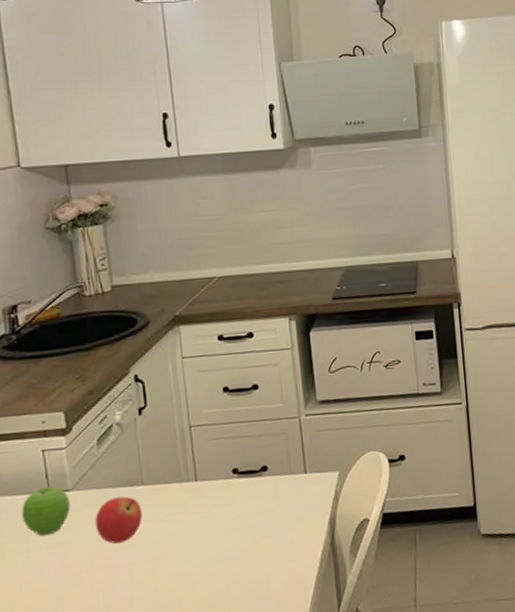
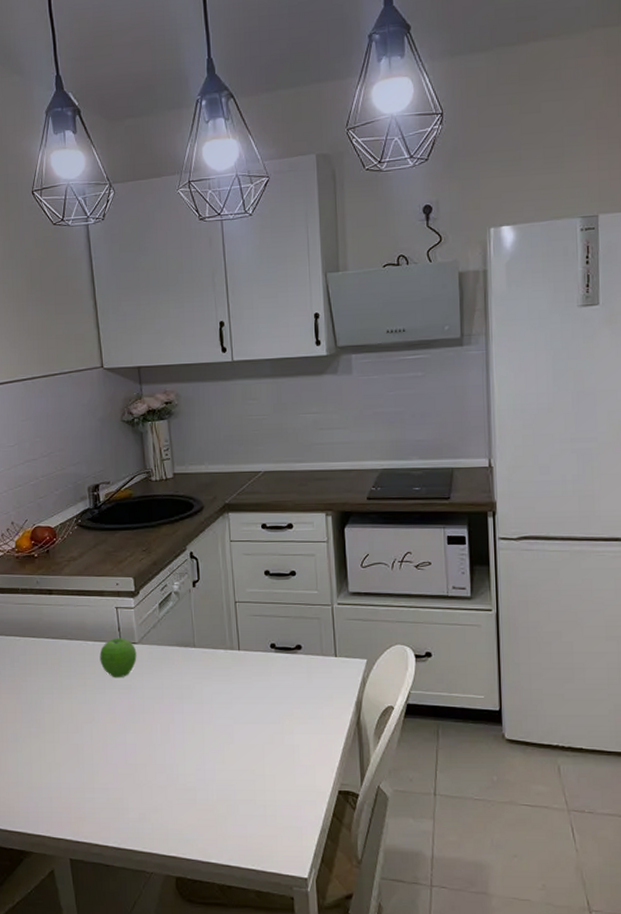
fruit: present [95,496,143,544] -> none [155,655,194,693]

